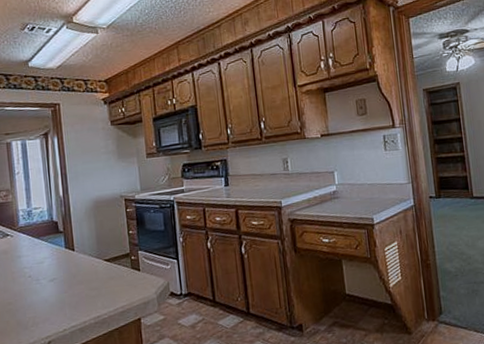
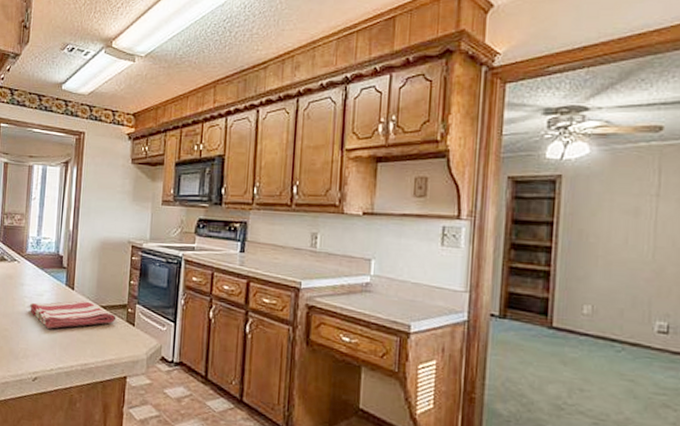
dish towel: none [30,258,121,293] -> present [29,300,116,329]

